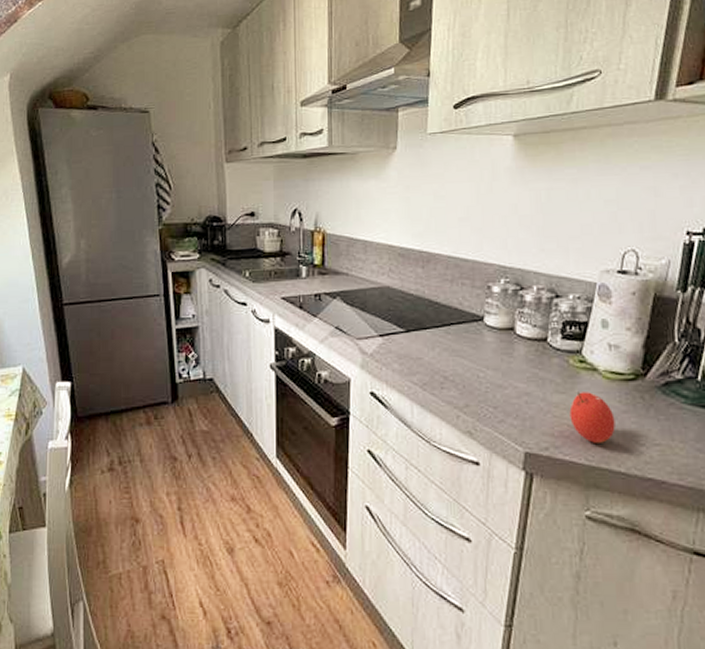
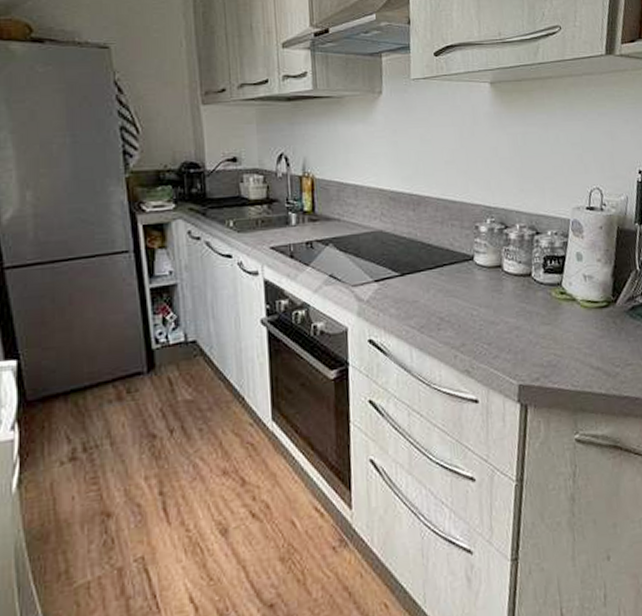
fruit: present [569,392,615,443] -> none [555,321,595,369]

